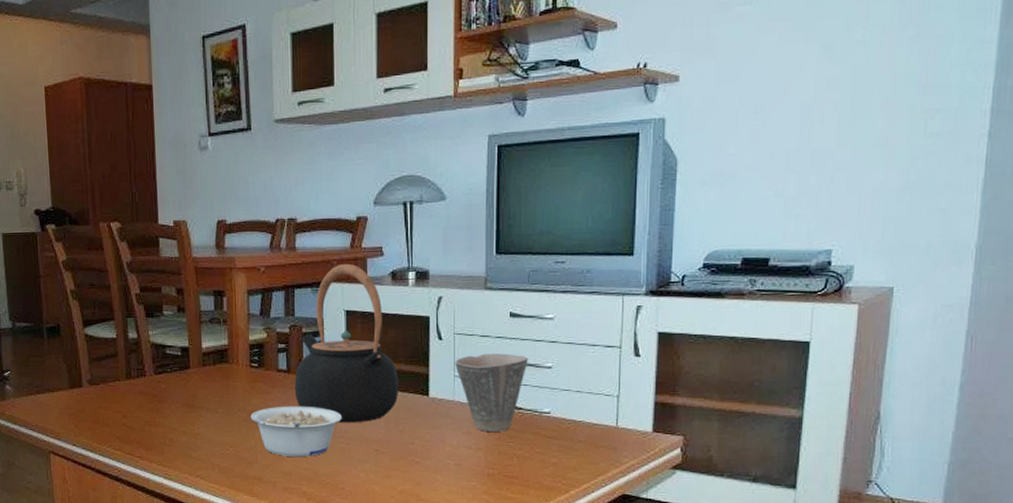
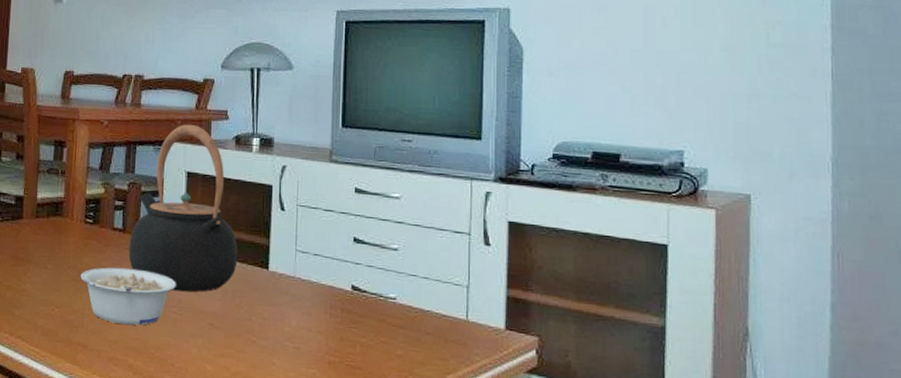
cup: present [455,353,528,432] -> none [297,229,373,315]

